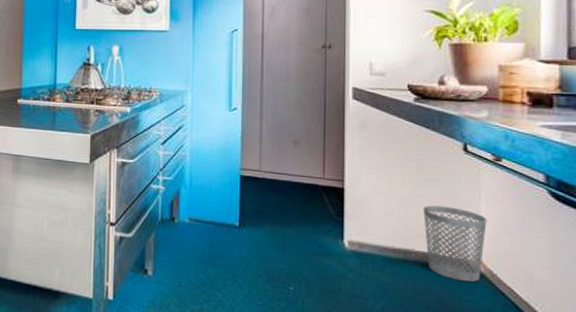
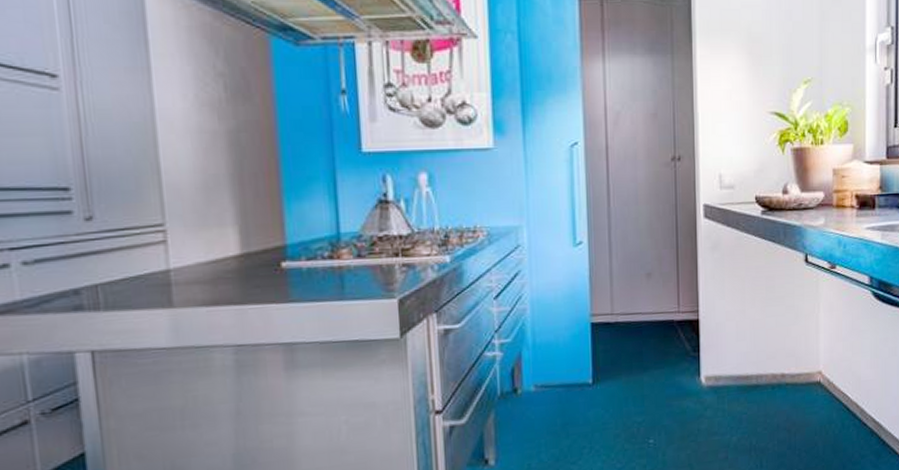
wastebasket: present [423,205,487,282] -> none [772,322,825,395]

